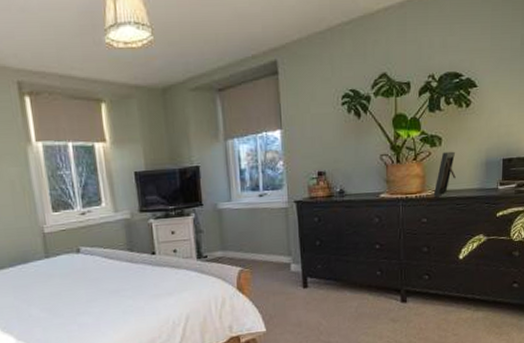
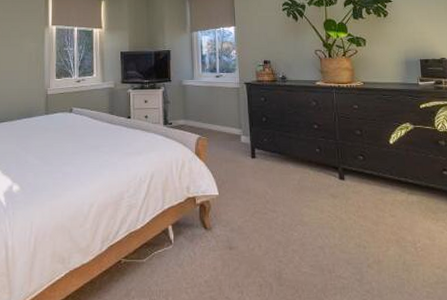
picture frame: present [433,151,456,197] -> none [362,51,380,87]

